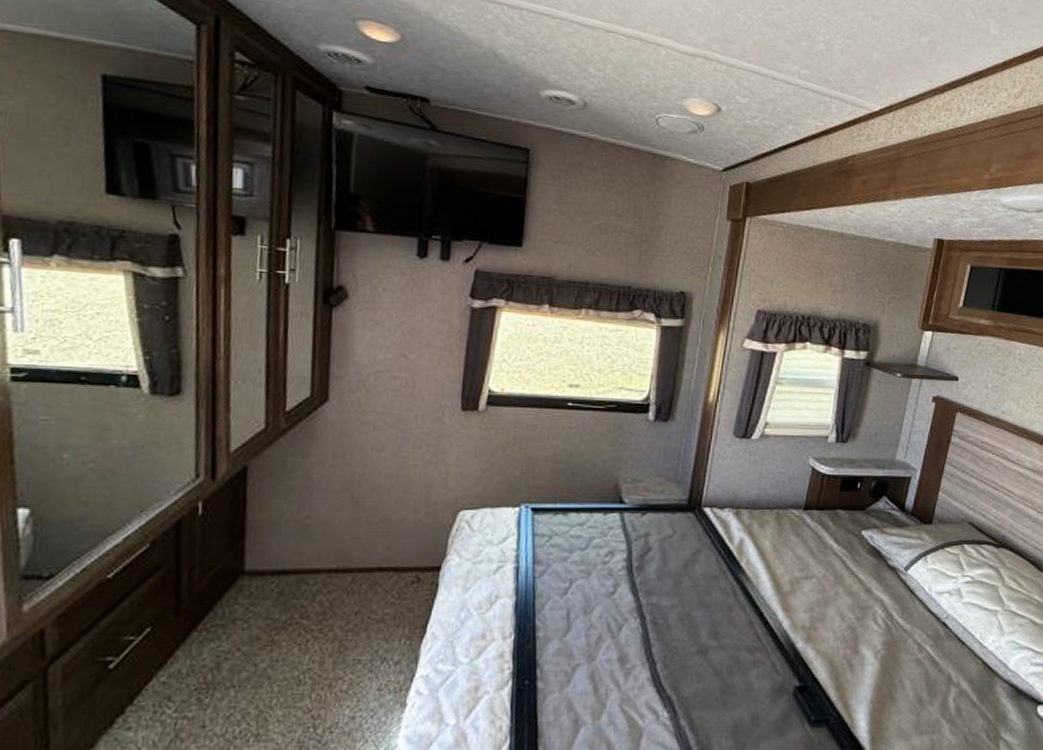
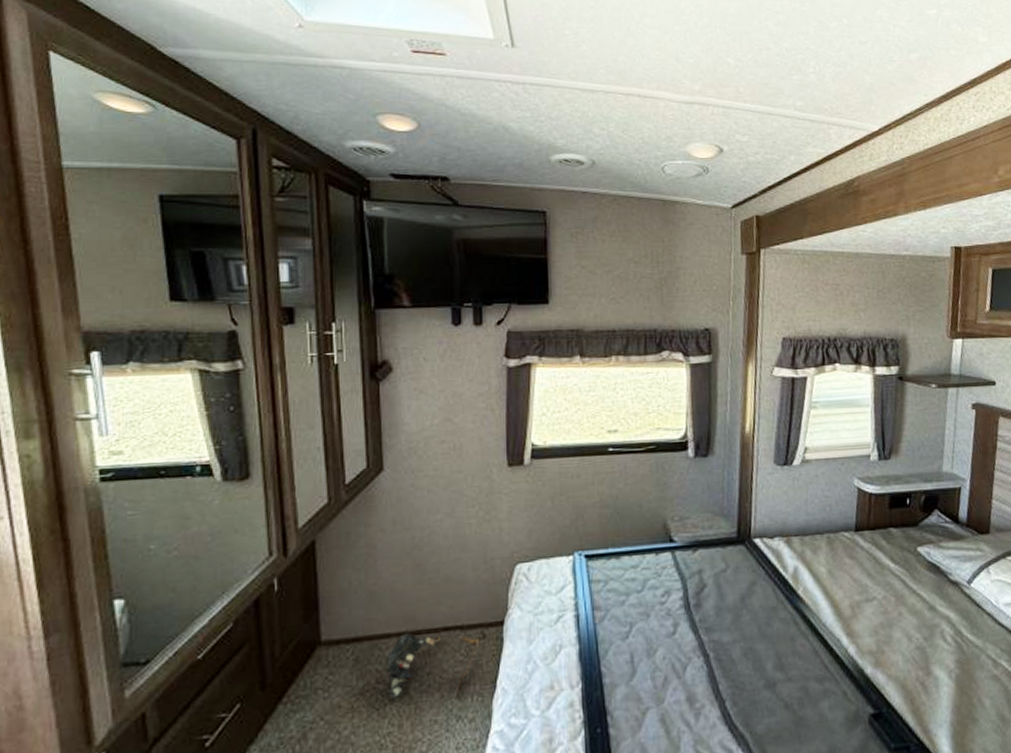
backpack: none [311,570,414,637] -> present [386,632,480,699]

